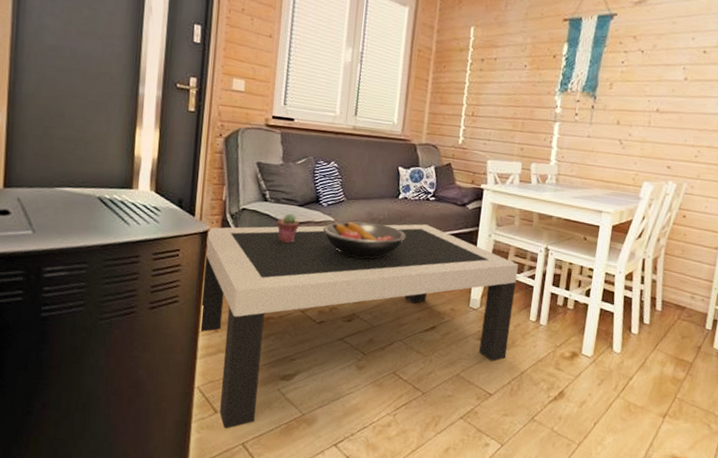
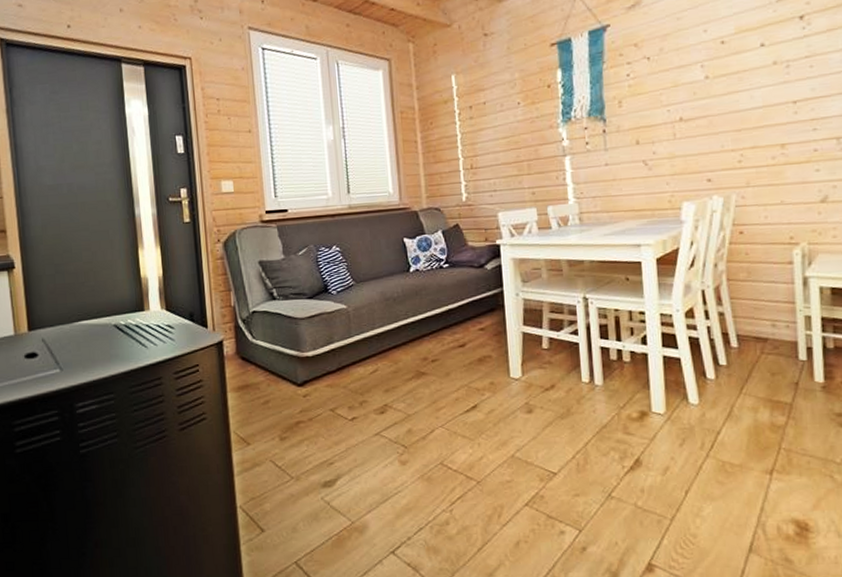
coffee table: present [199,224,518,429] -> none [224,294,564,548]
potted succulent: present [277,213,300,243] -> none [289,308,312,339]
fruit bowl: present [322,221,406,259] -> none [336,303,425,344]

